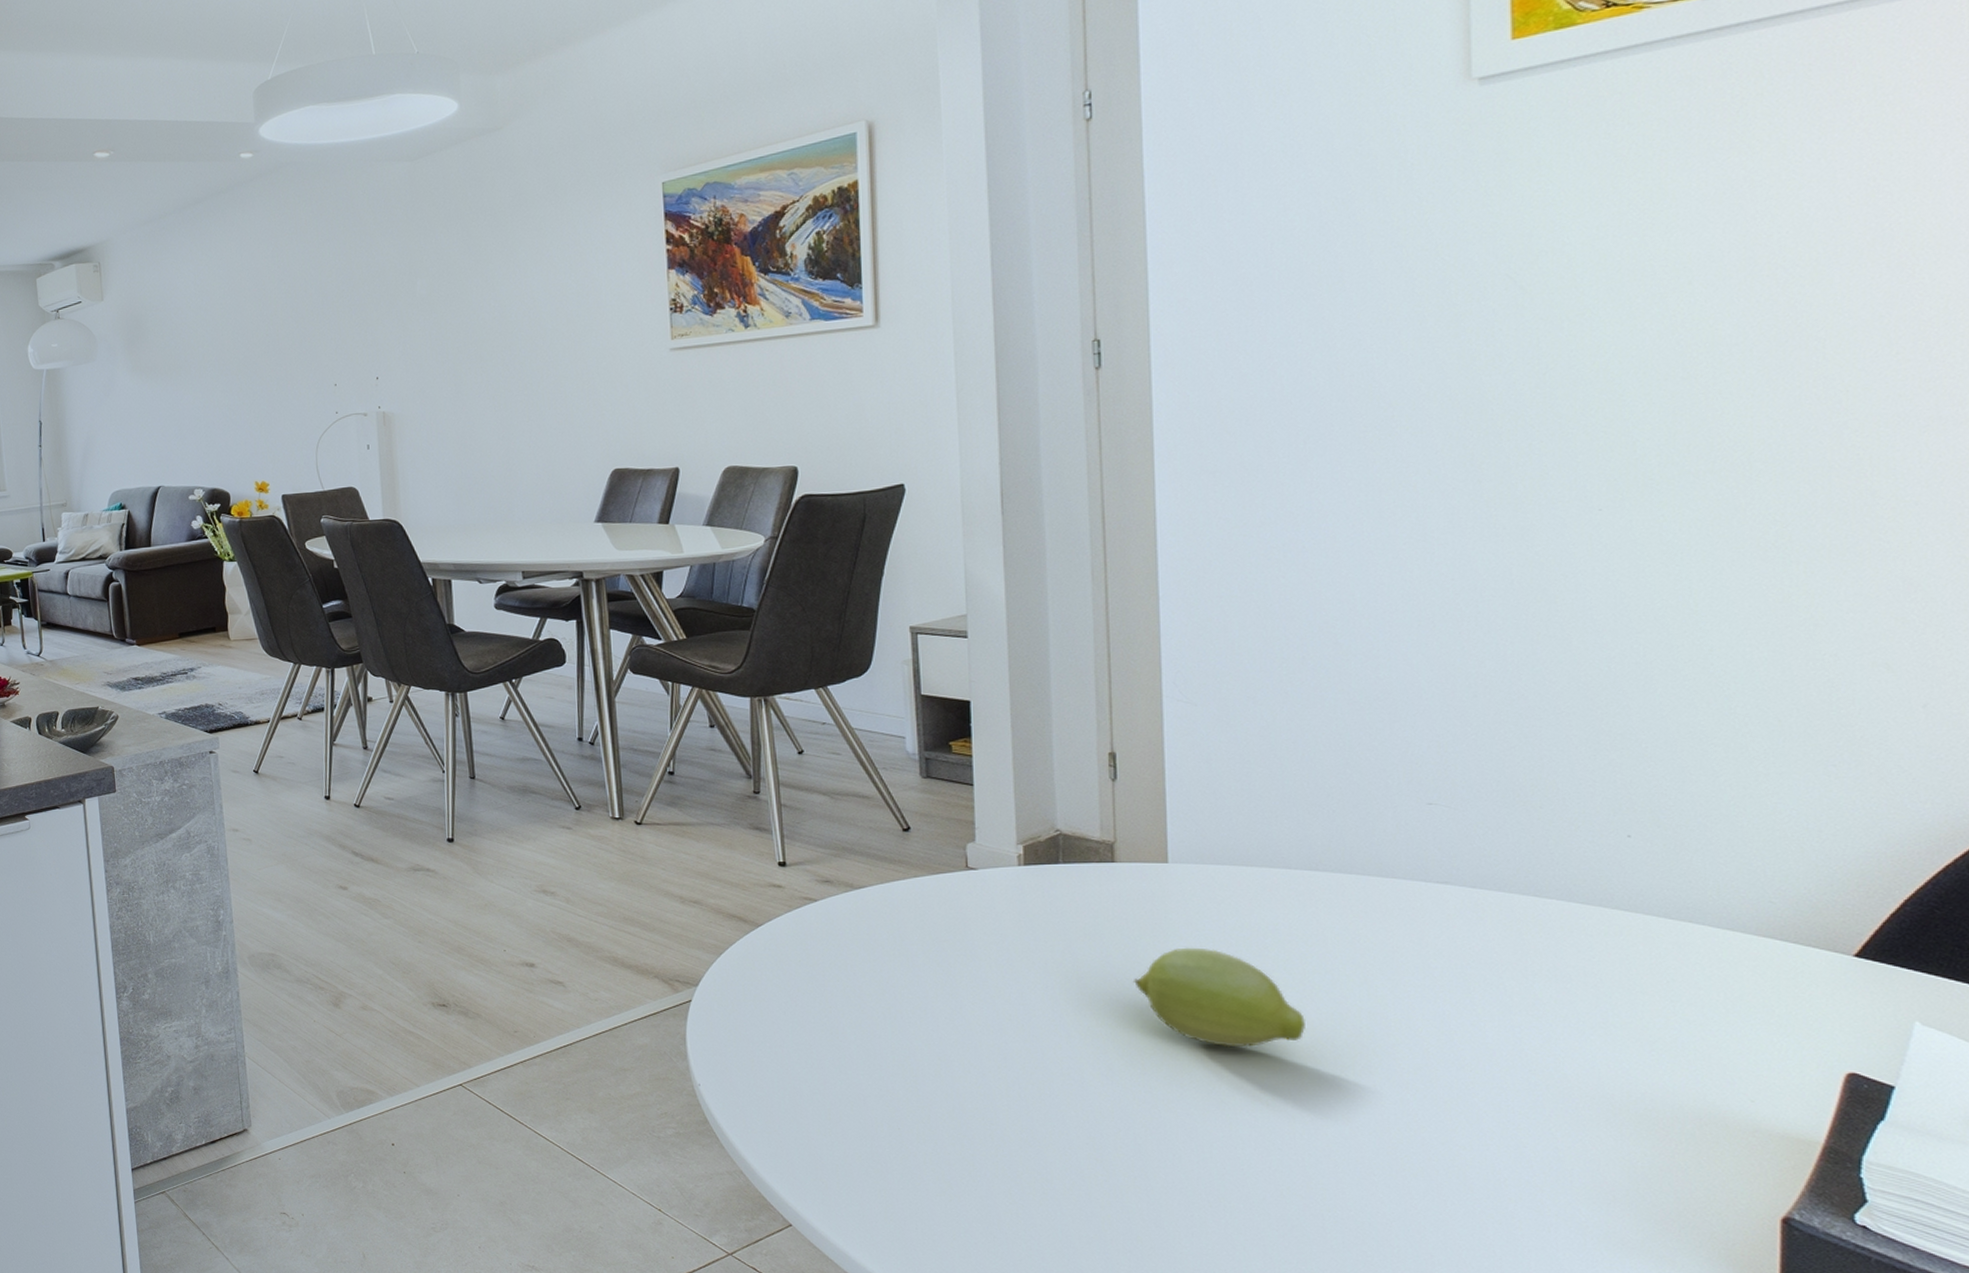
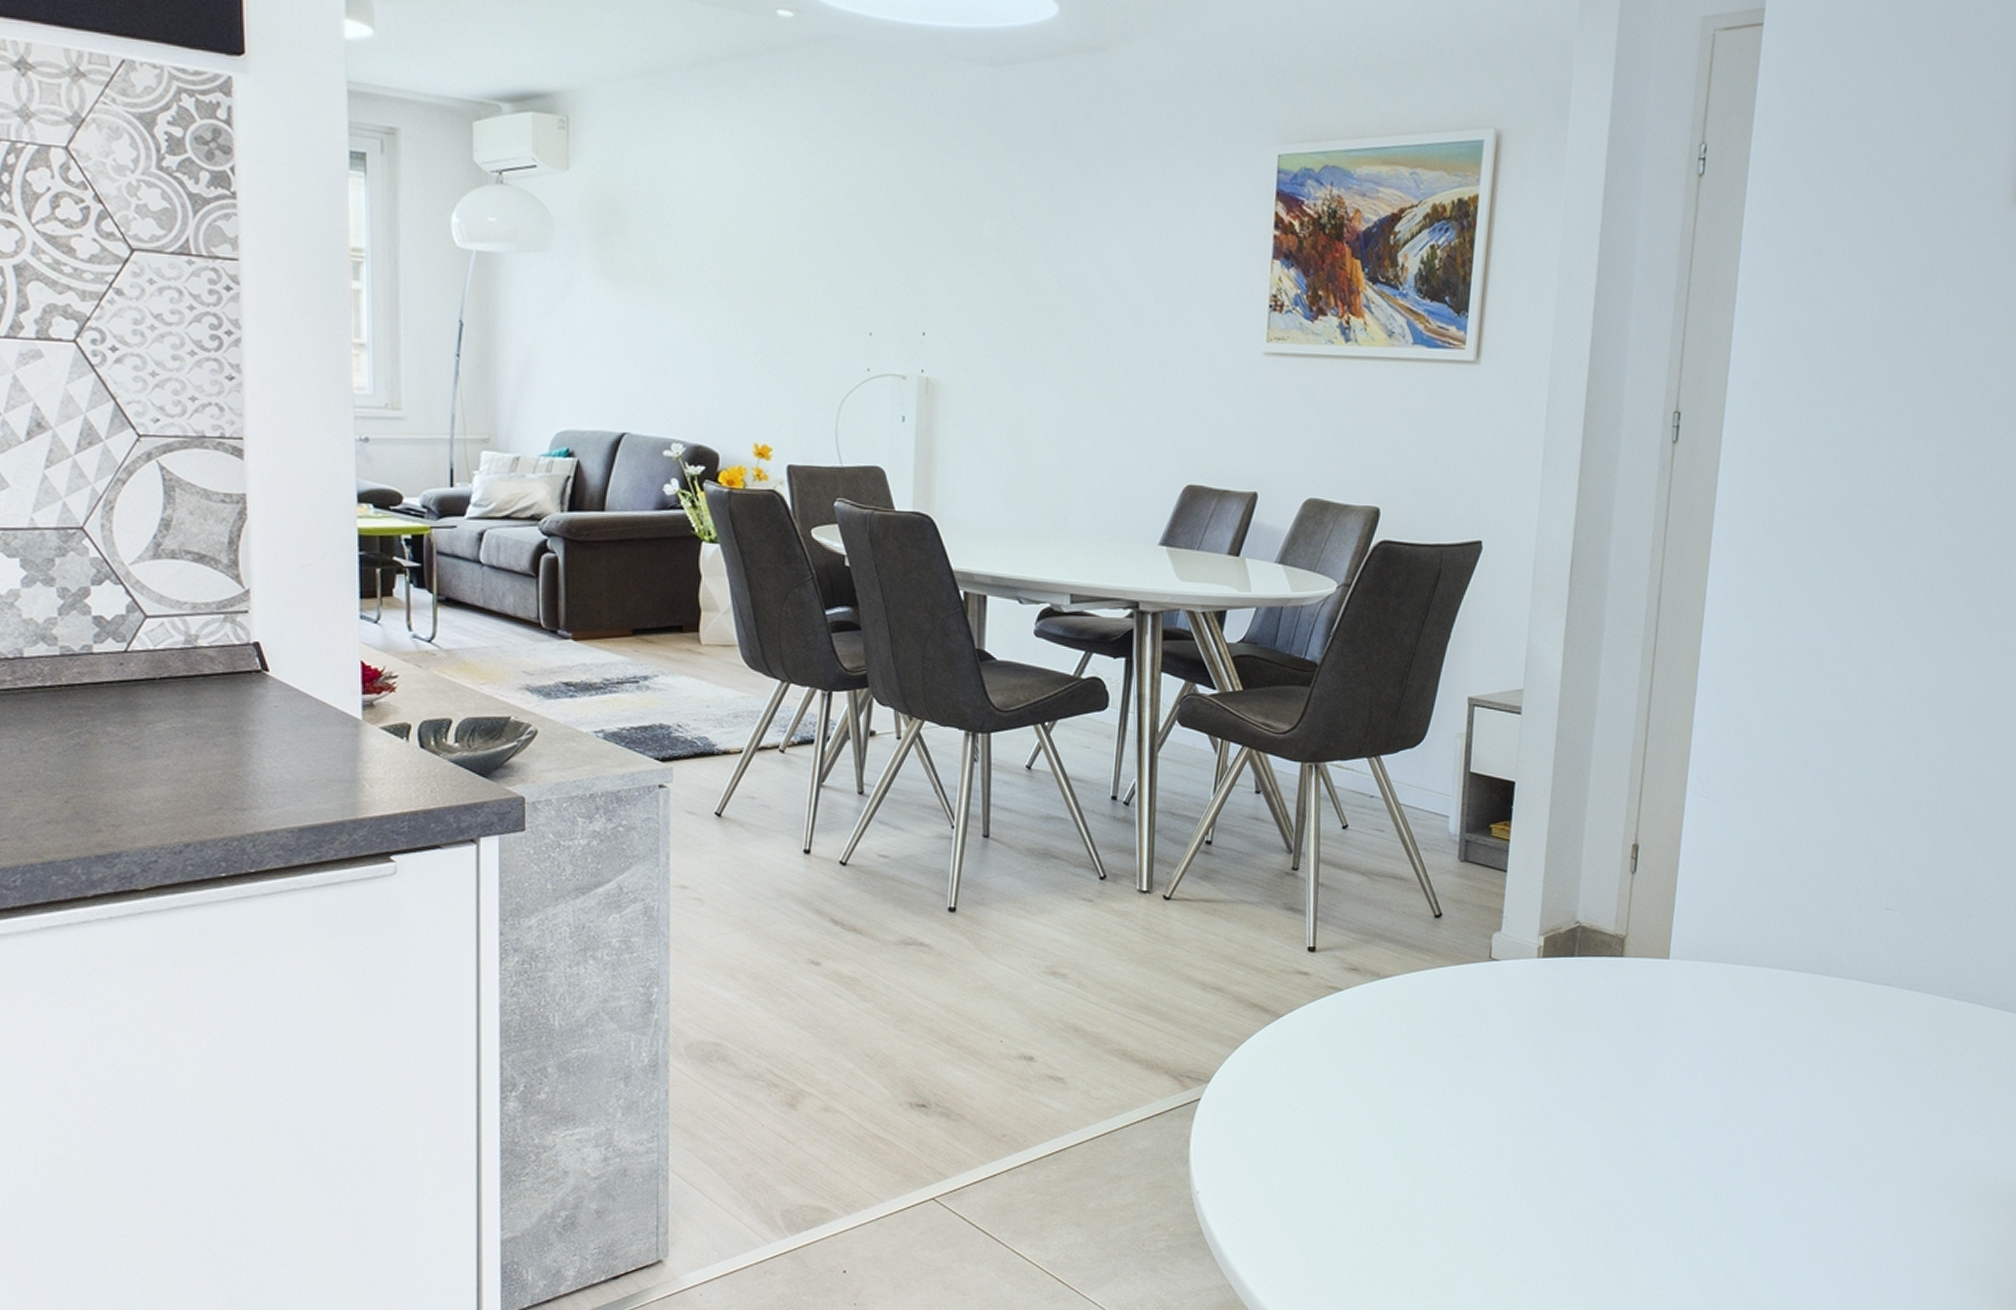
fruit: present [1132,947,1305,1048] -> none [1623,1044,1762,1143]

